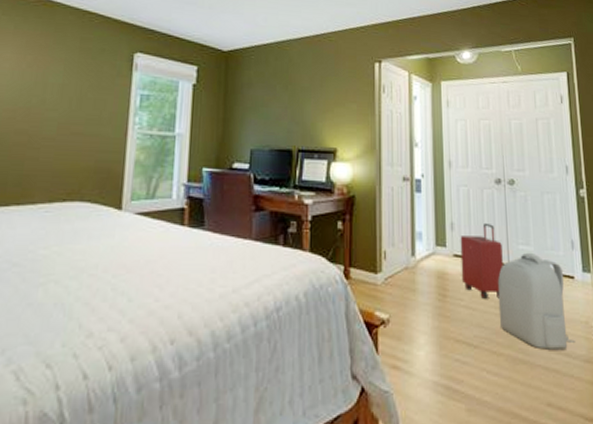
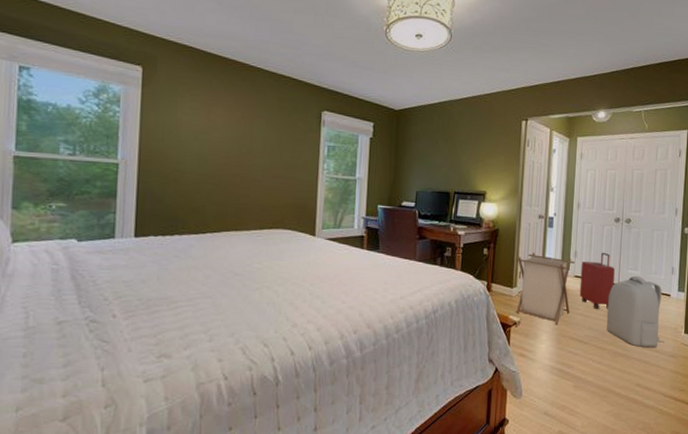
laundry basket: none [378,225,452,322] -> present [516,252,575,325]

